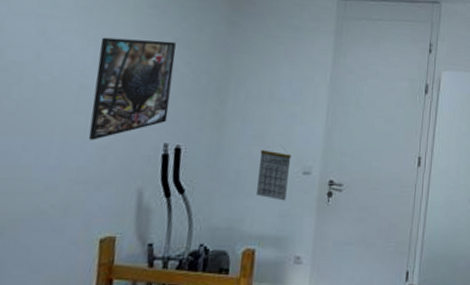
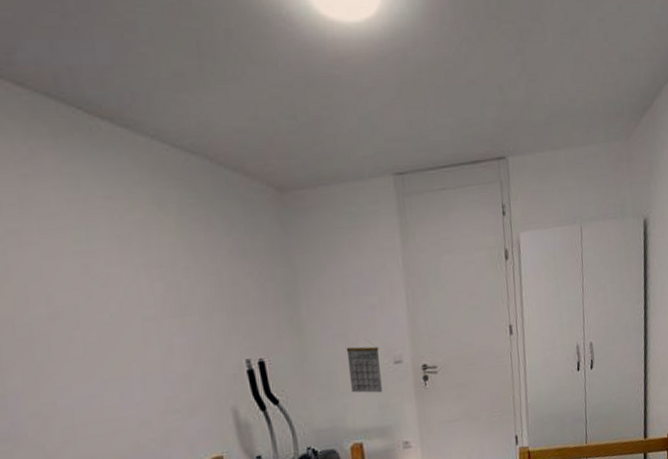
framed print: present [88,37,176,140] -> none [150,254,243,370]

